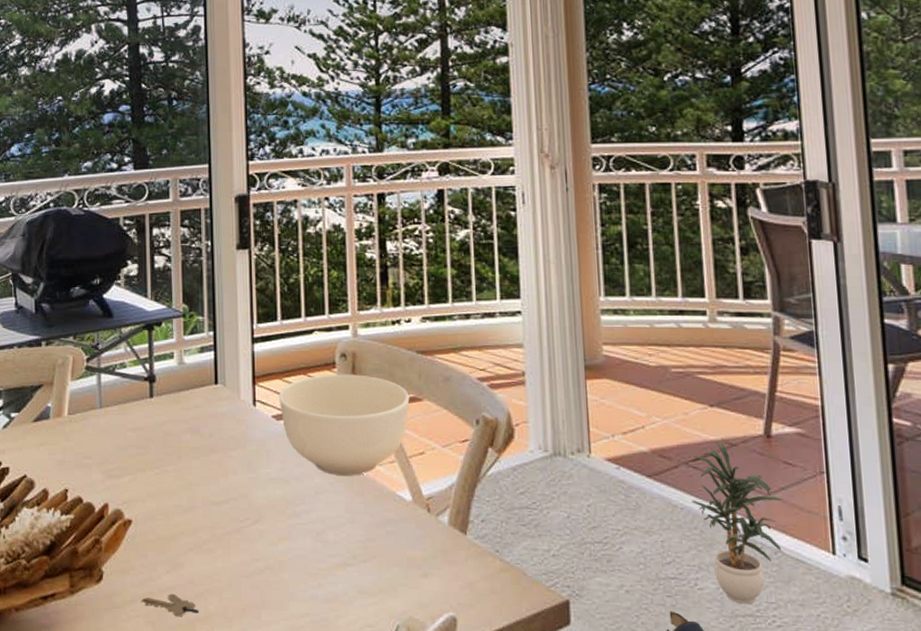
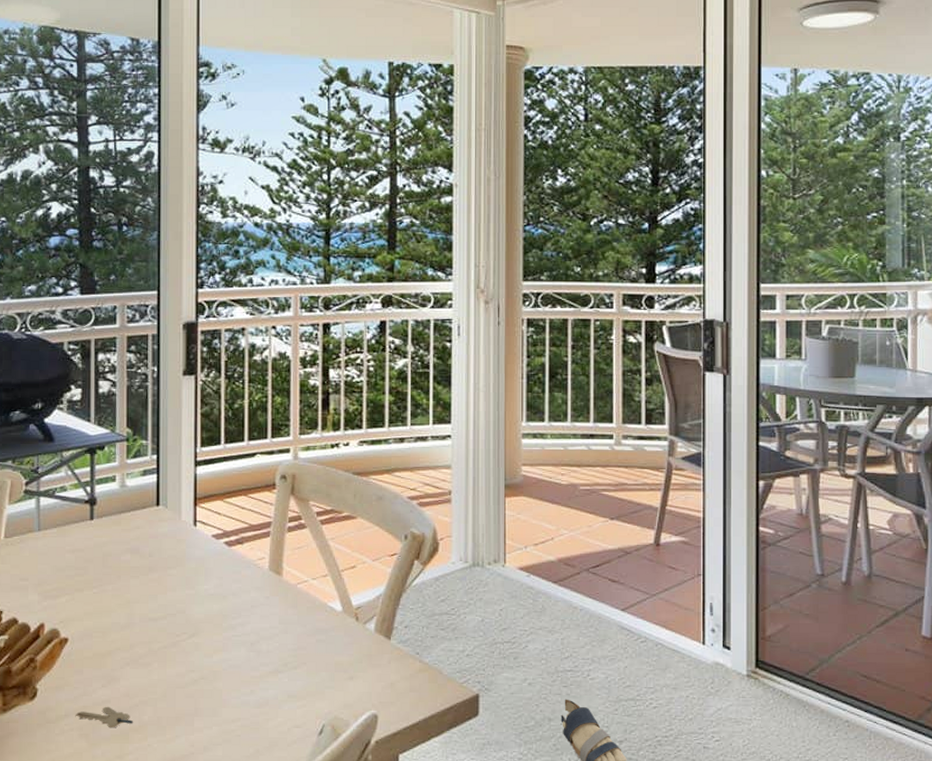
bowl: present [278,374,410,476] -> none [219,494,345,590]
potted plant: present [691,442,783,605] -> none [589,550,665,690]

